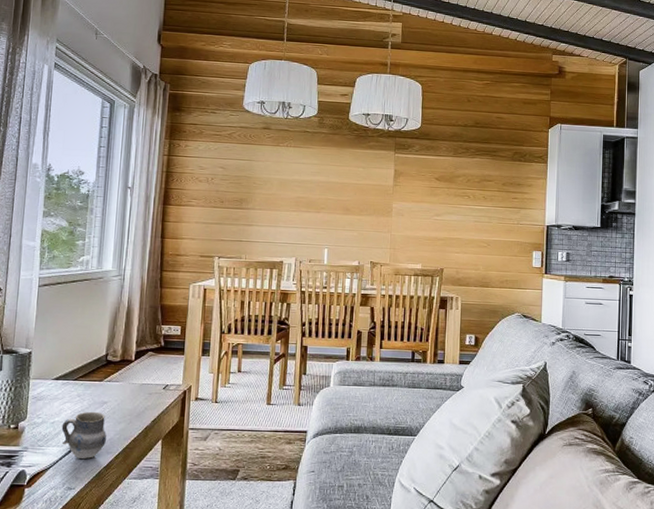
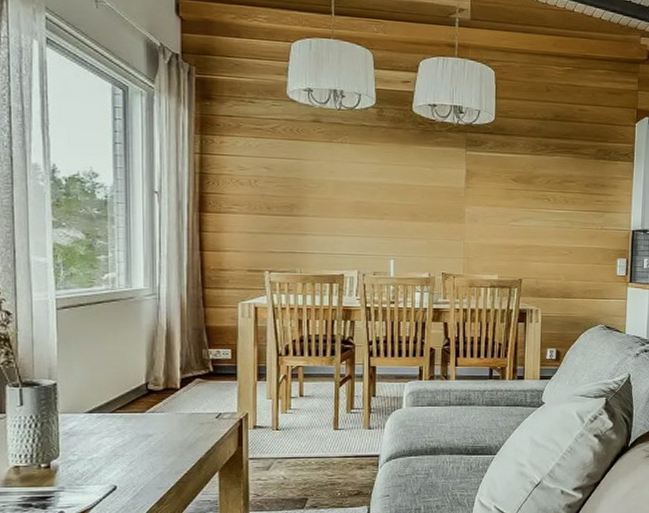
cup: present [61,411,106,459] -> none [102,445,155,496]

